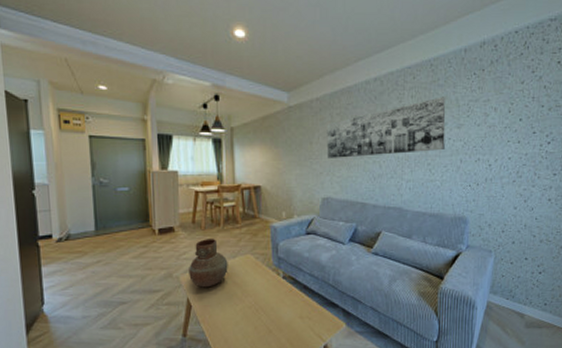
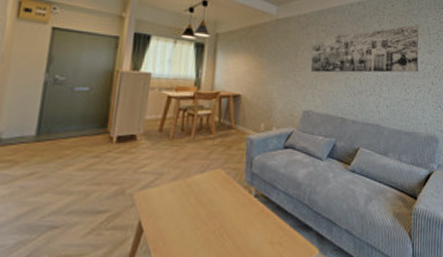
vase: present [189,239,228,288] -> none [145,150,195,208]

